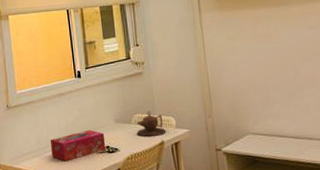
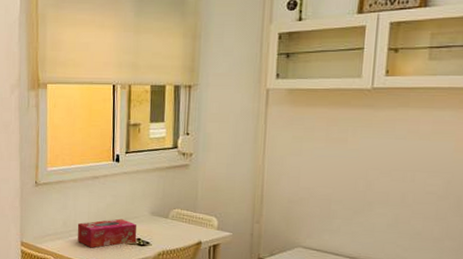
teapot: present [136,110,166,137] -> none [172,207,206,236]

